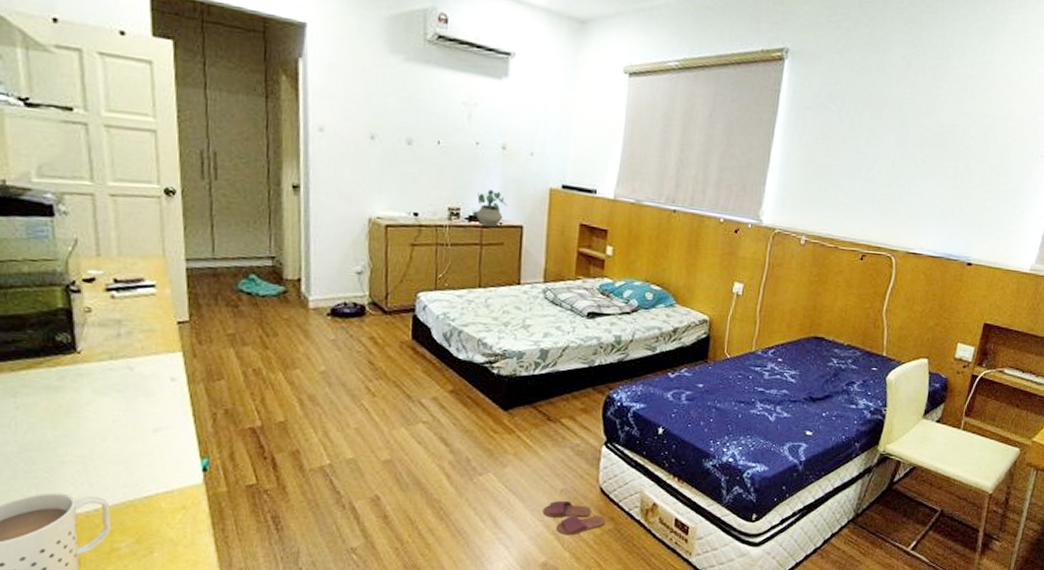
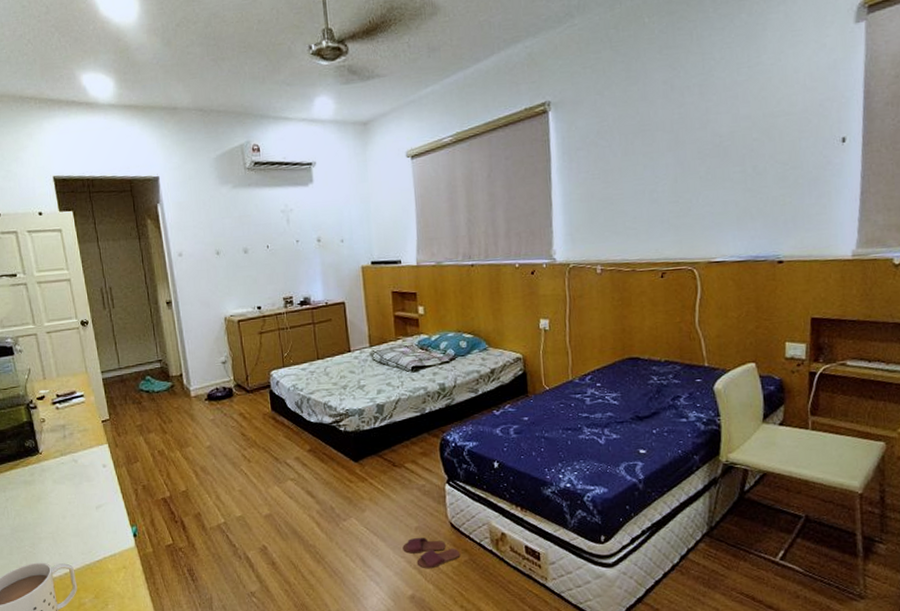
potted plant: present [476,190,508,228] -> none [304,277,330,308]

